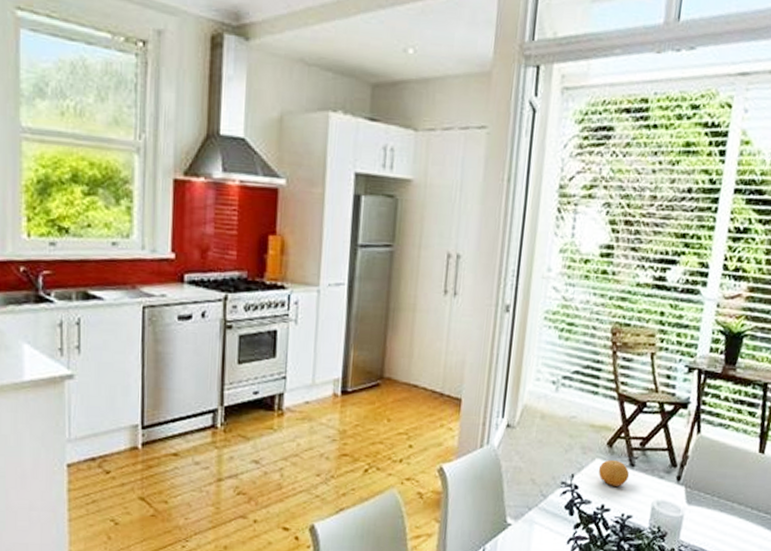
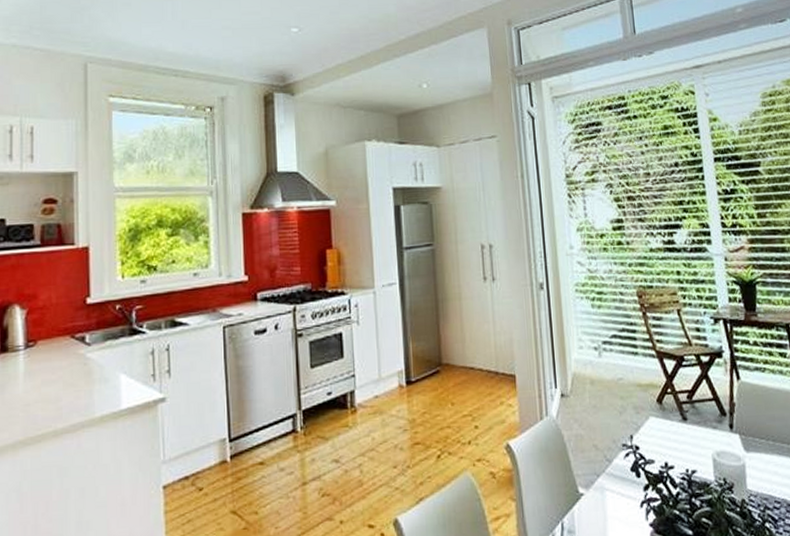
fruit: present [598,459,630,486] -> none [654,415,685,443]

